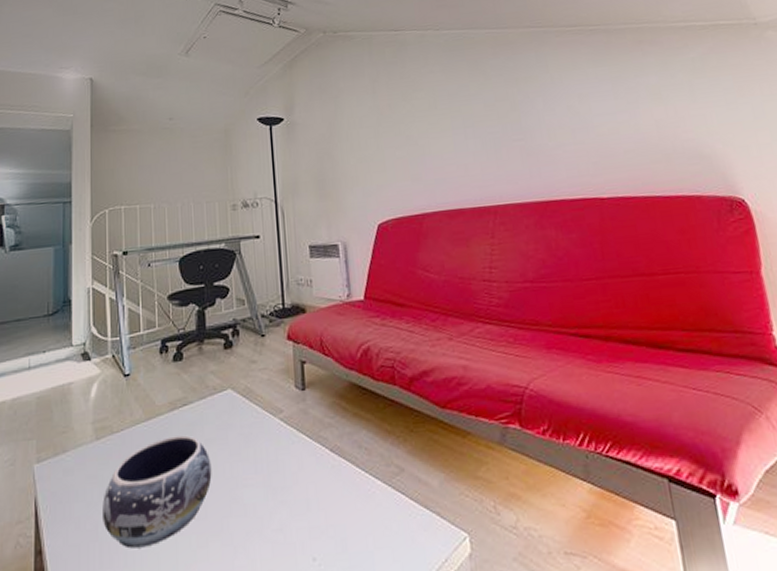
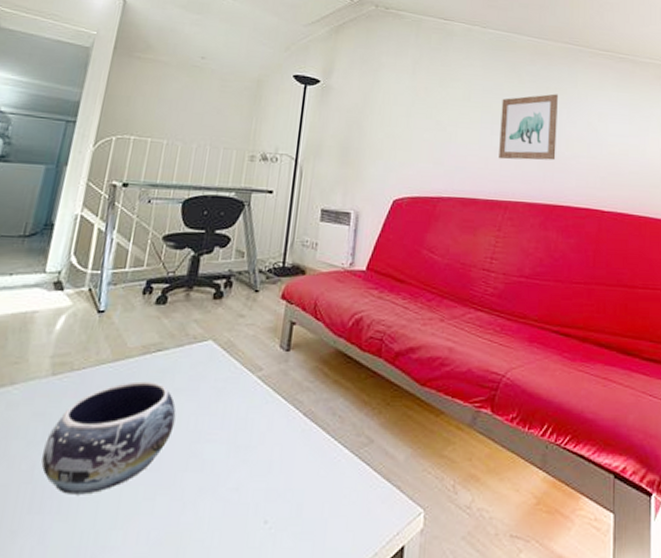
wall art: none [470,83,540,164] -> present [499,93,558,161]

